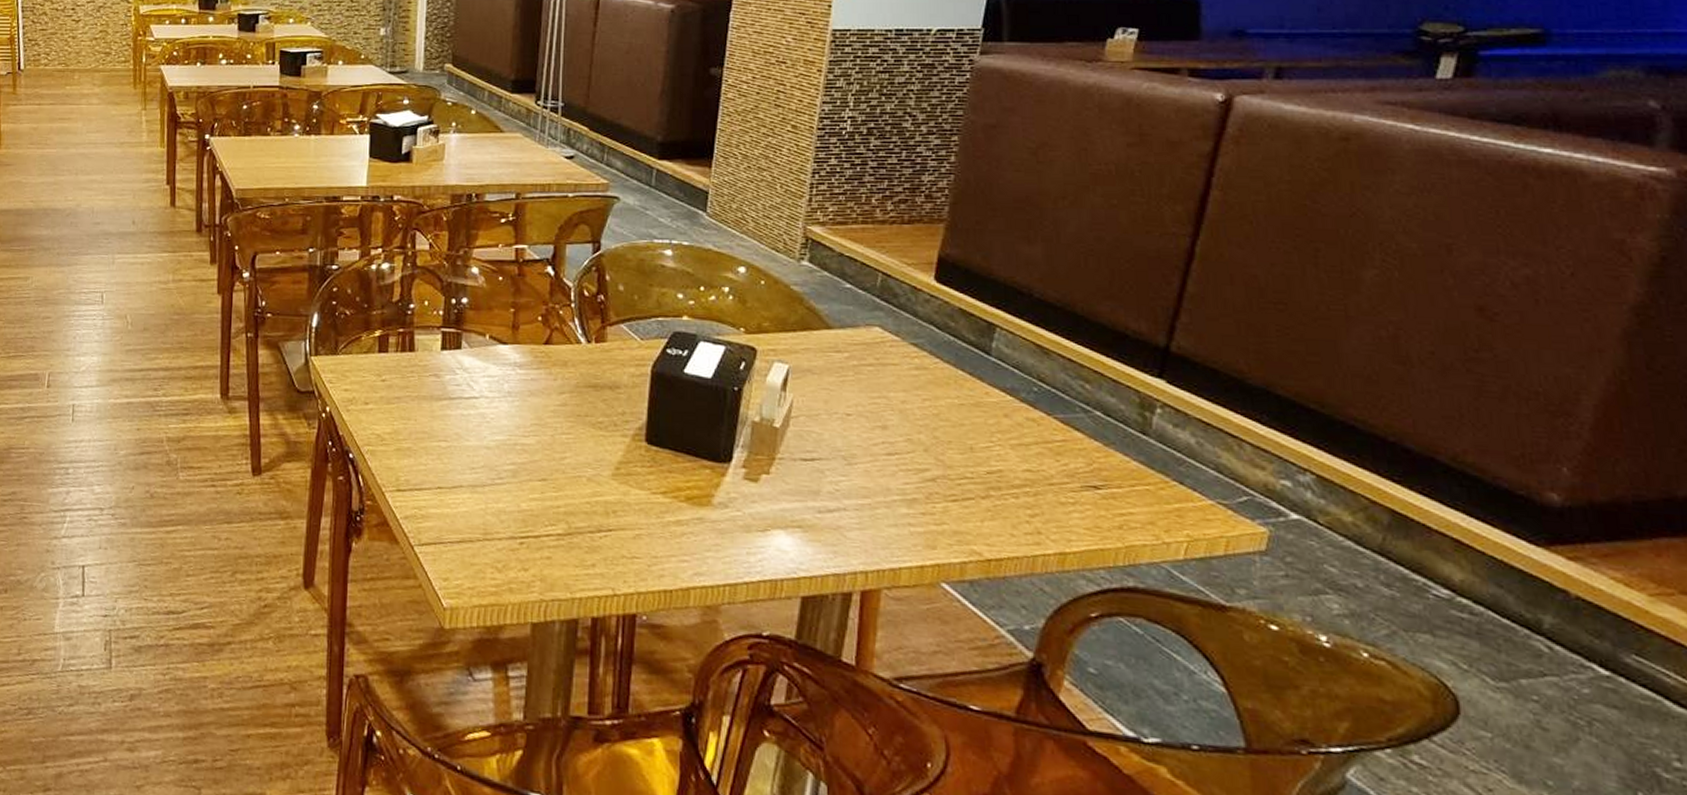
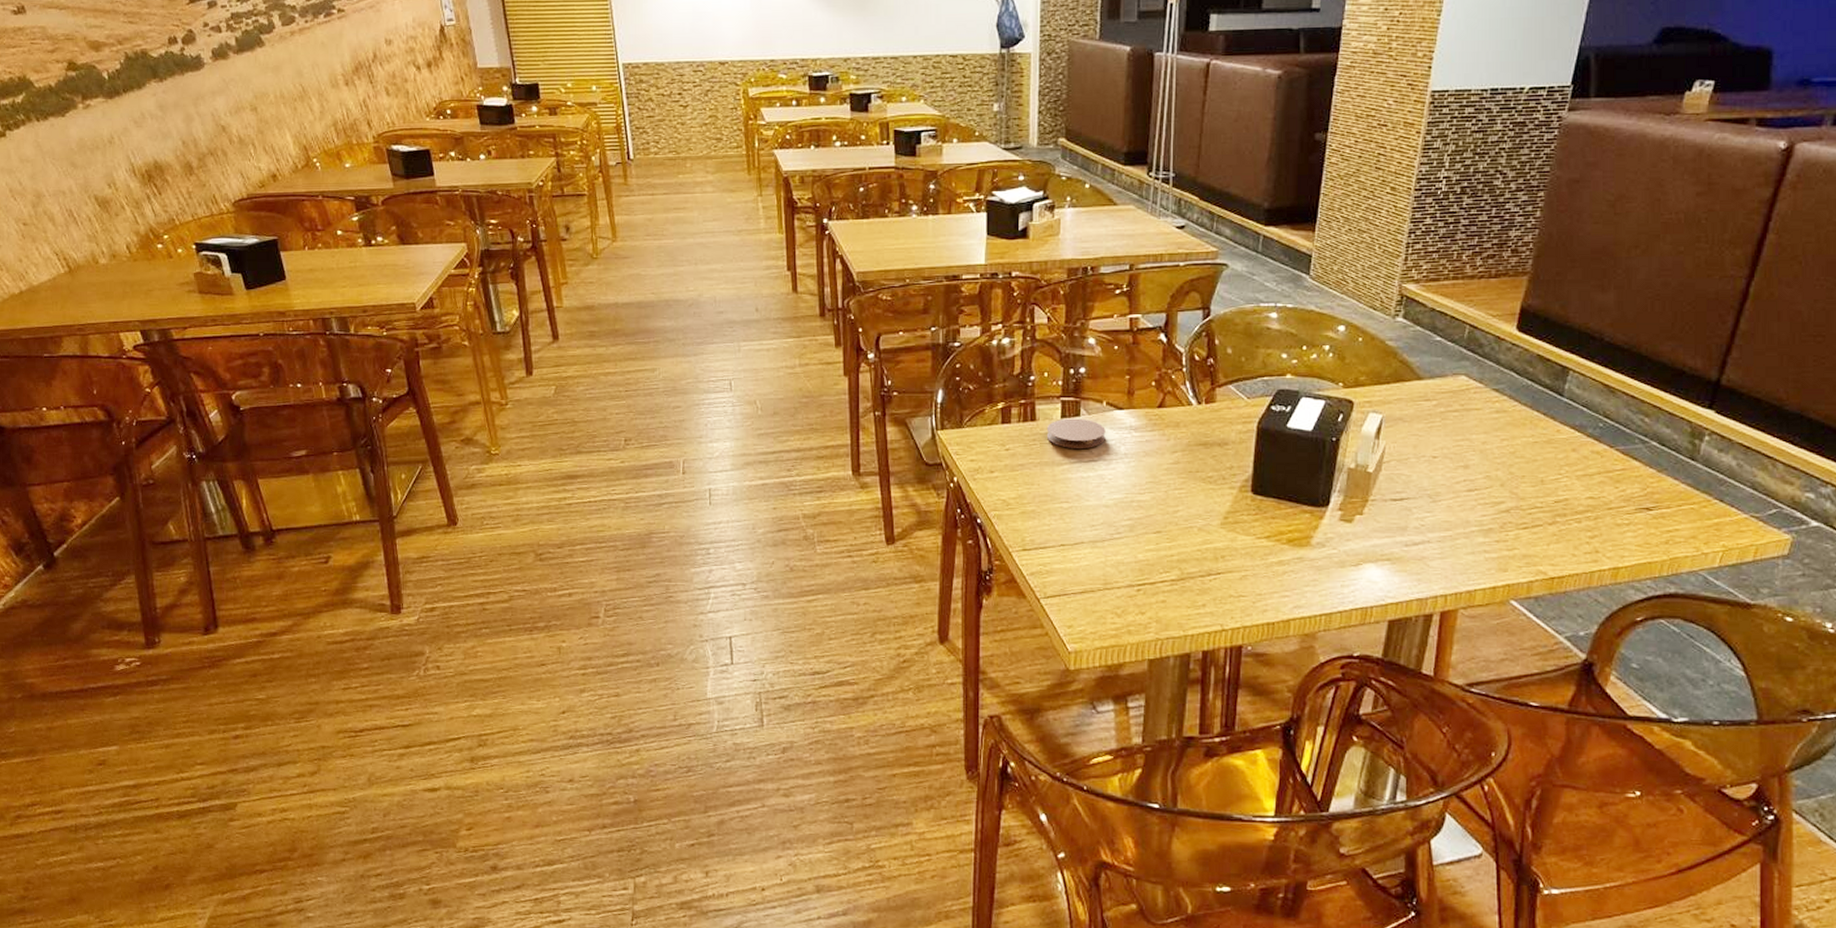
coaster: none [425,350,488,384] -> present [1046,418,1106,448]

